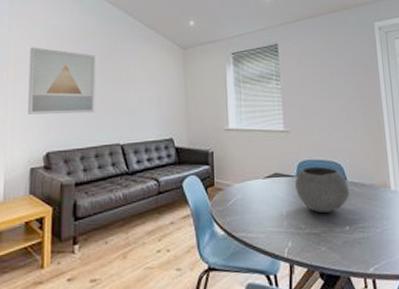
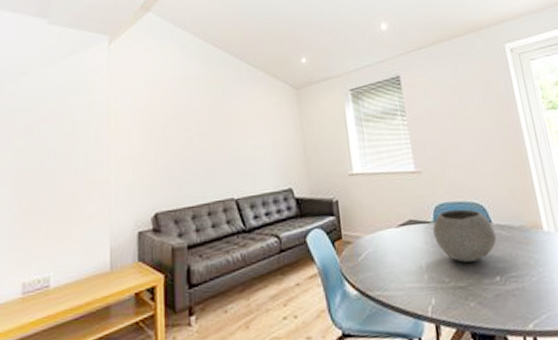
wall art: present [28,47,95,114] -> none [131,99,205,173]

